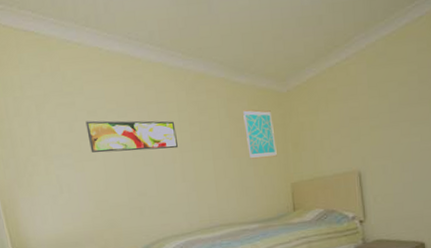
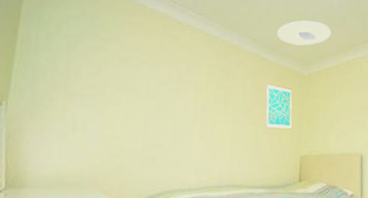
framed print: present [85,120,178,153] -> none [114,67,202,107]
ceiling light: none [245,27,307,60] -> present [277,20,332,46]

